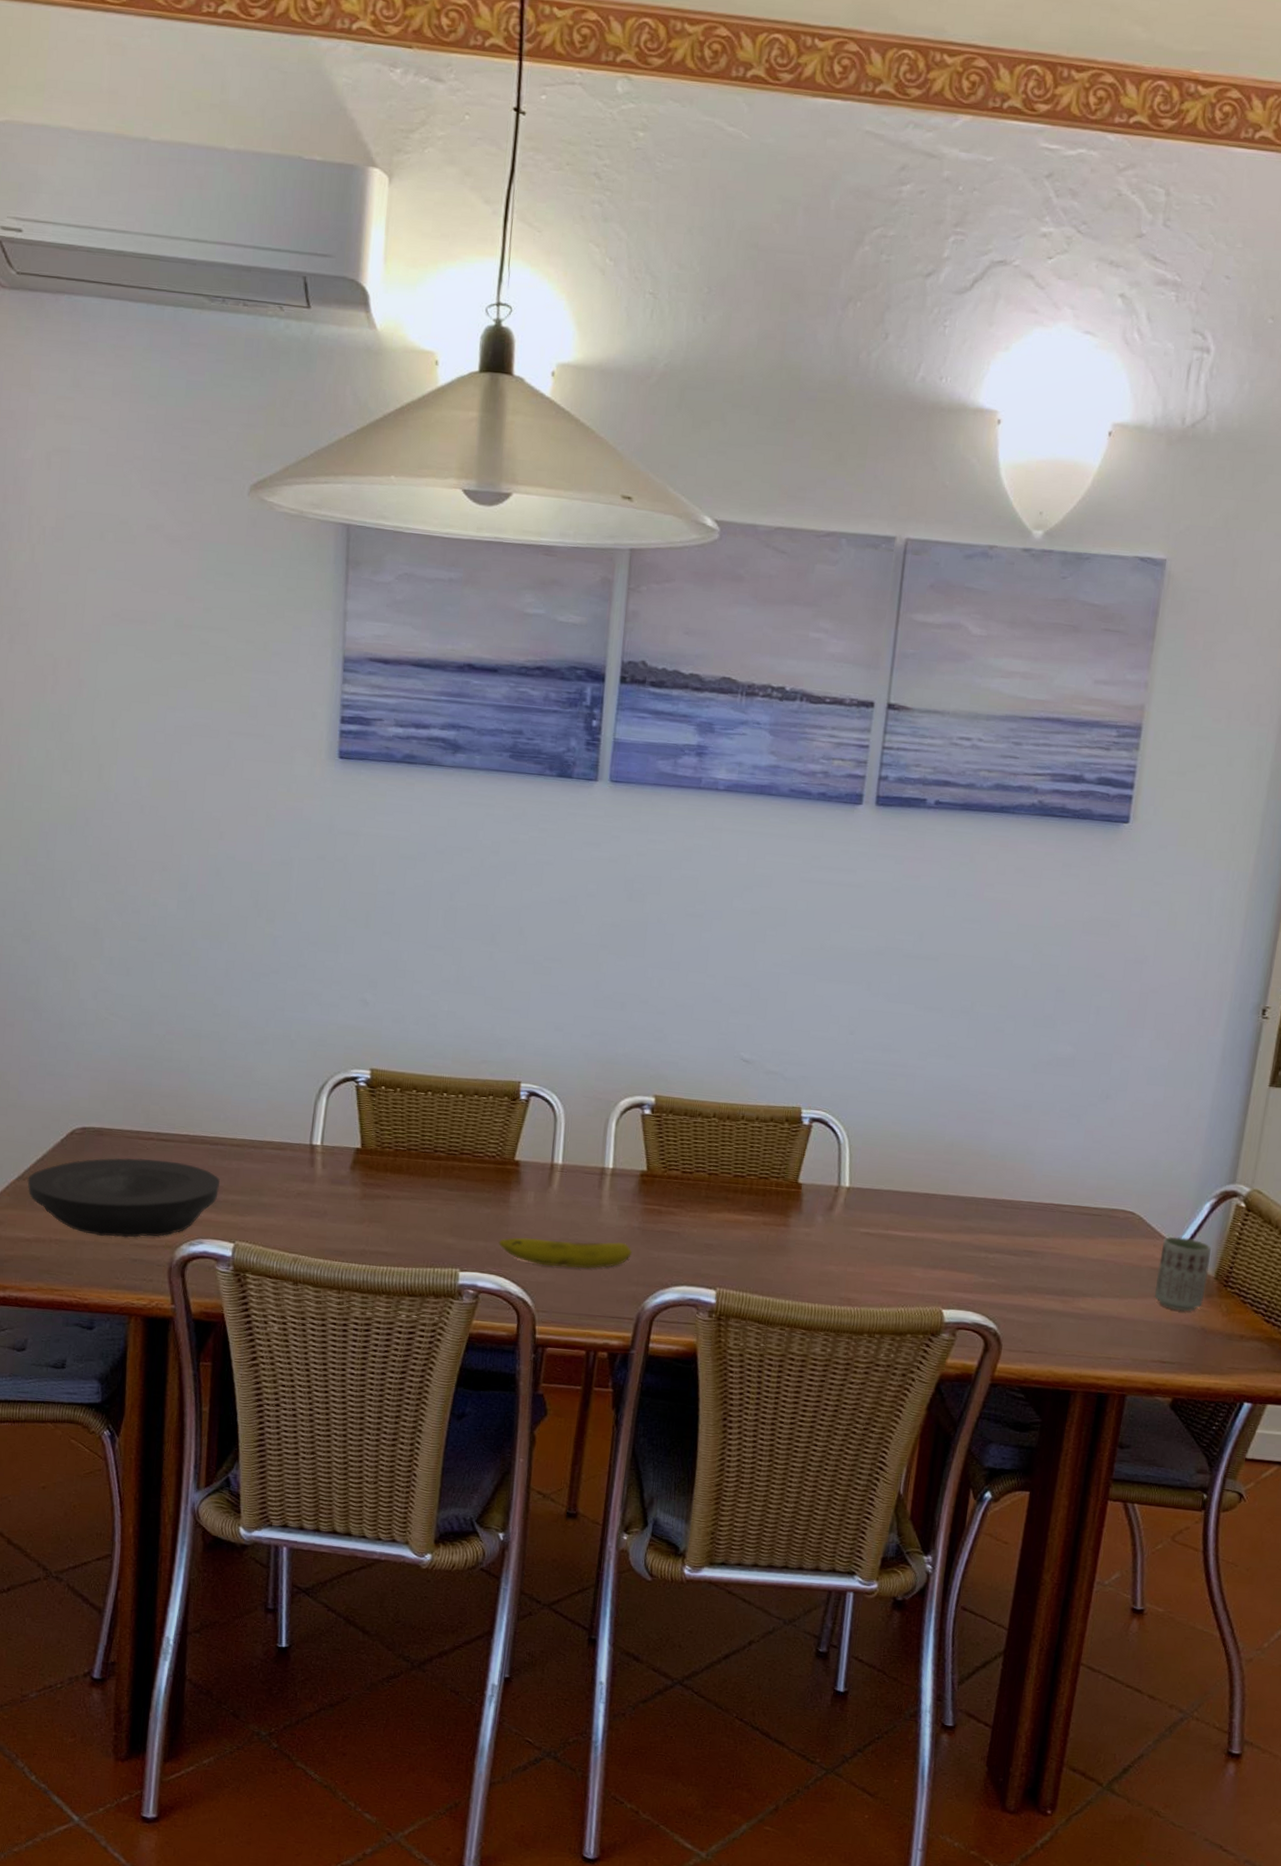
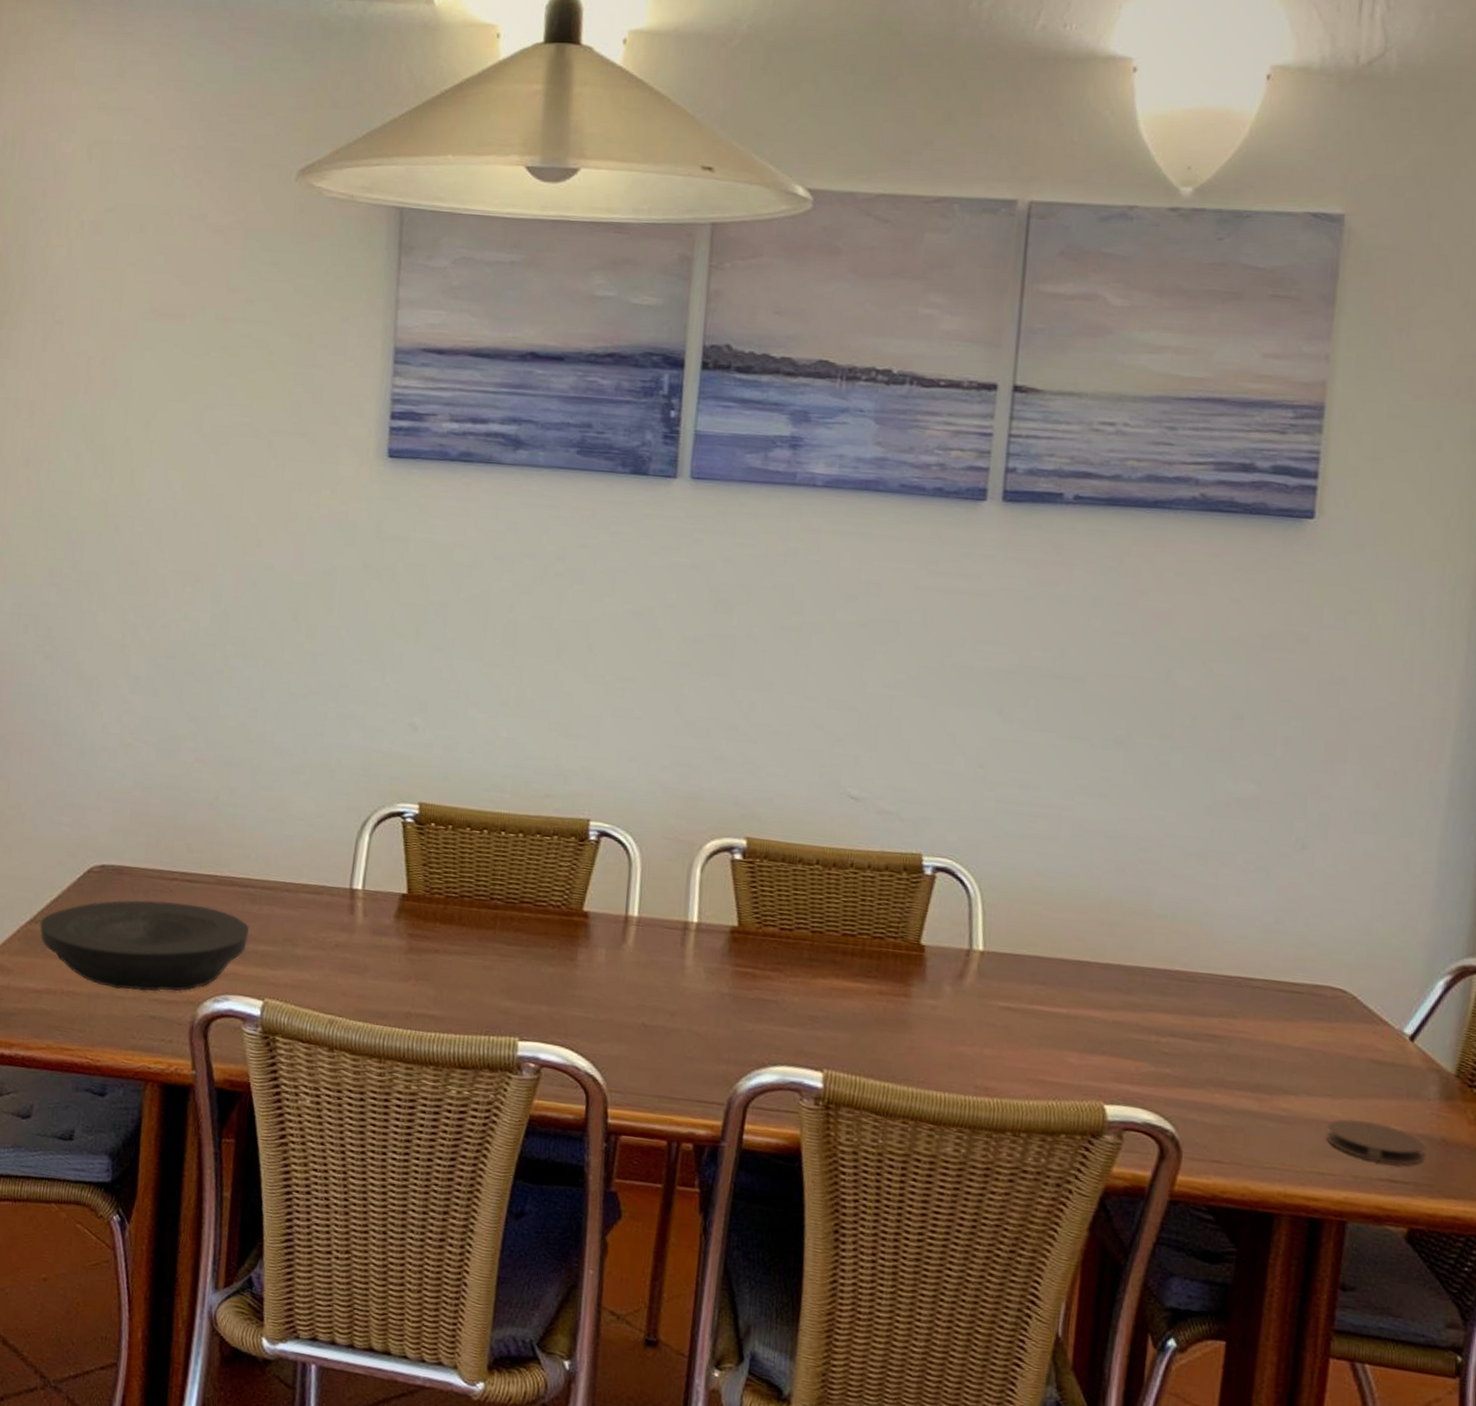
fruit: present [498,1237,633,1269] -> none [564,1002,723,1042]
coaster: none [1114,1314,1188,1349] -> present [1326,1118,1425,1165]
cup: present [1155,1236,1211,1311] -> none [1378,1021,1449,1117]

